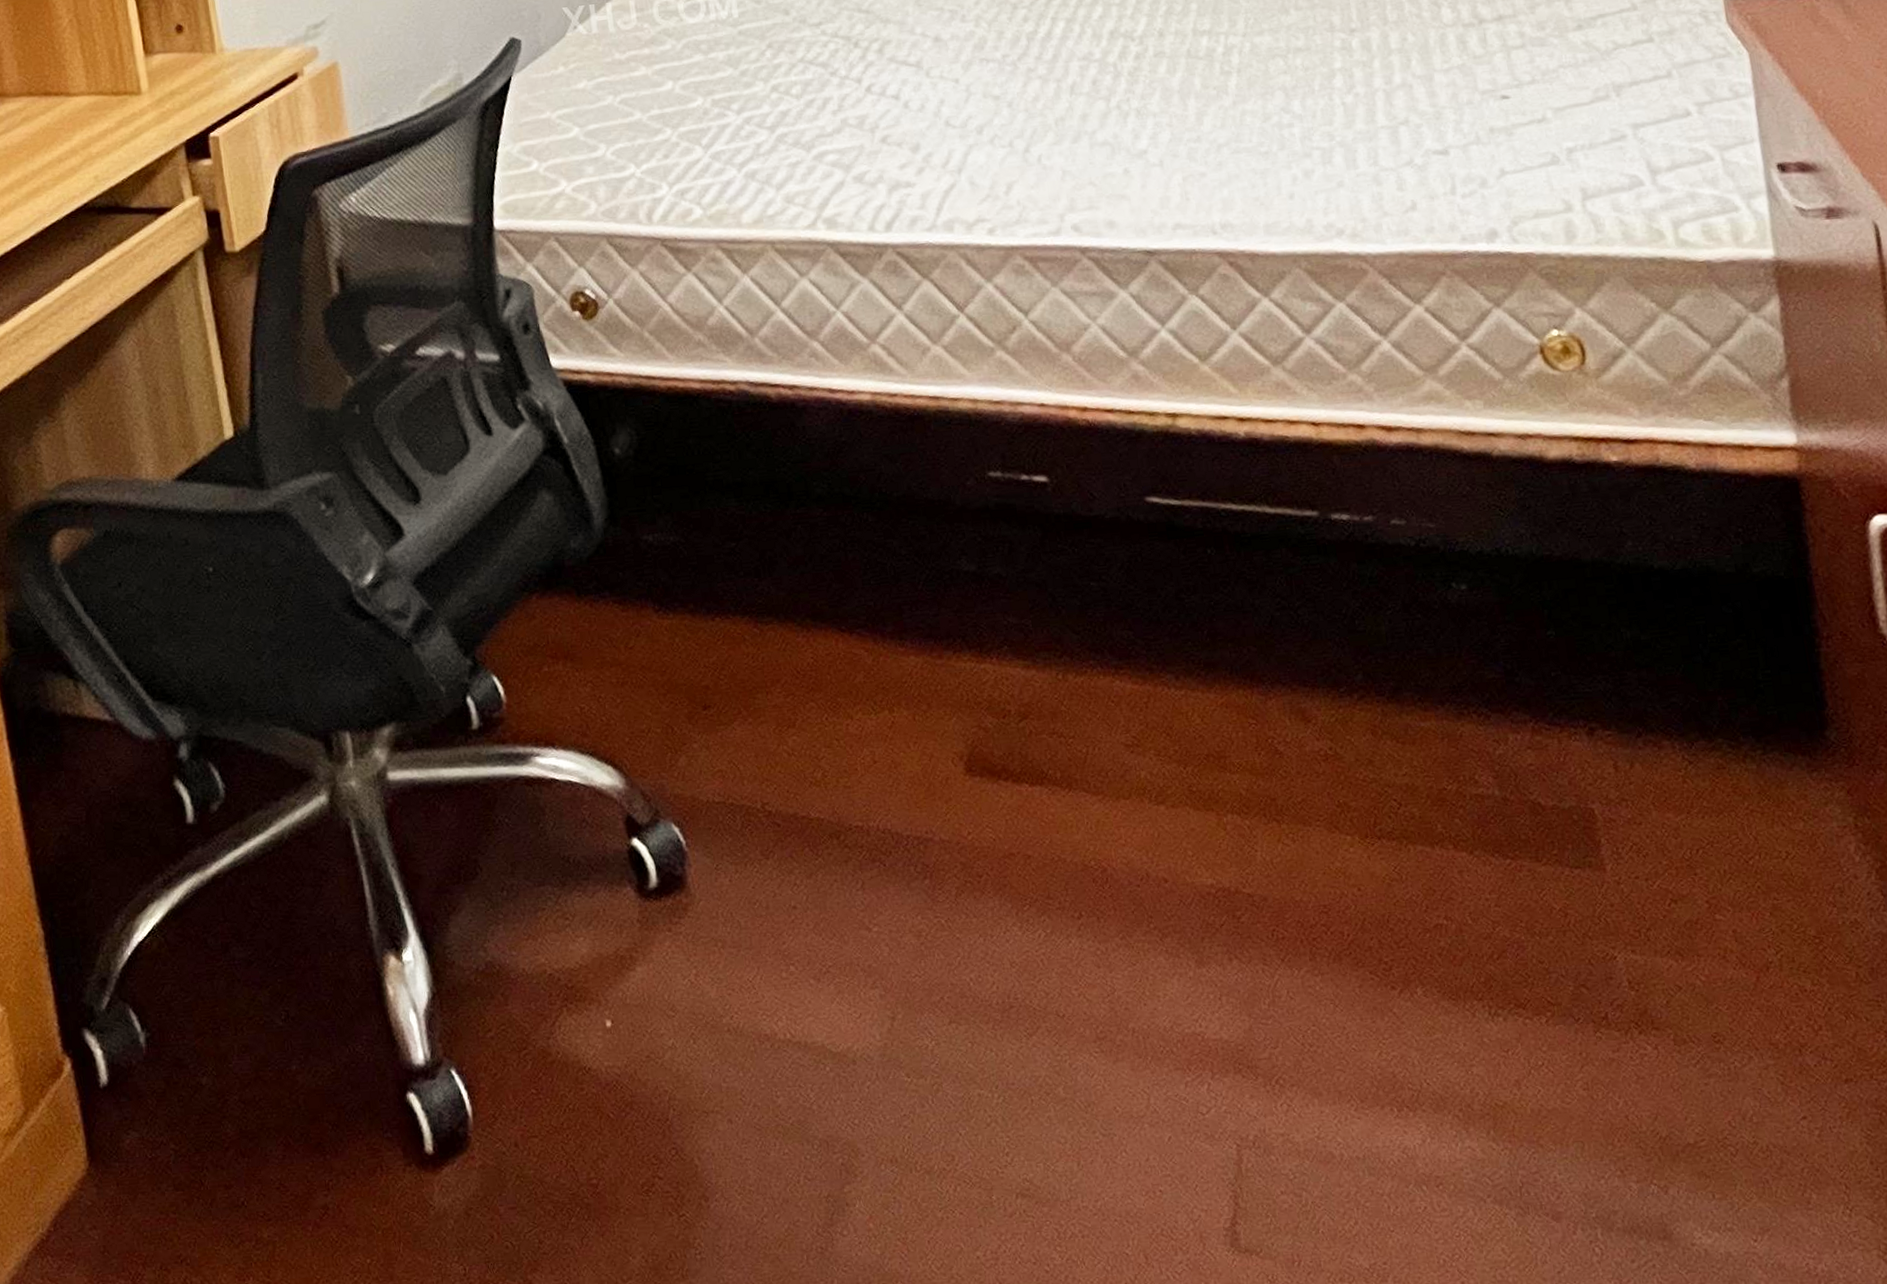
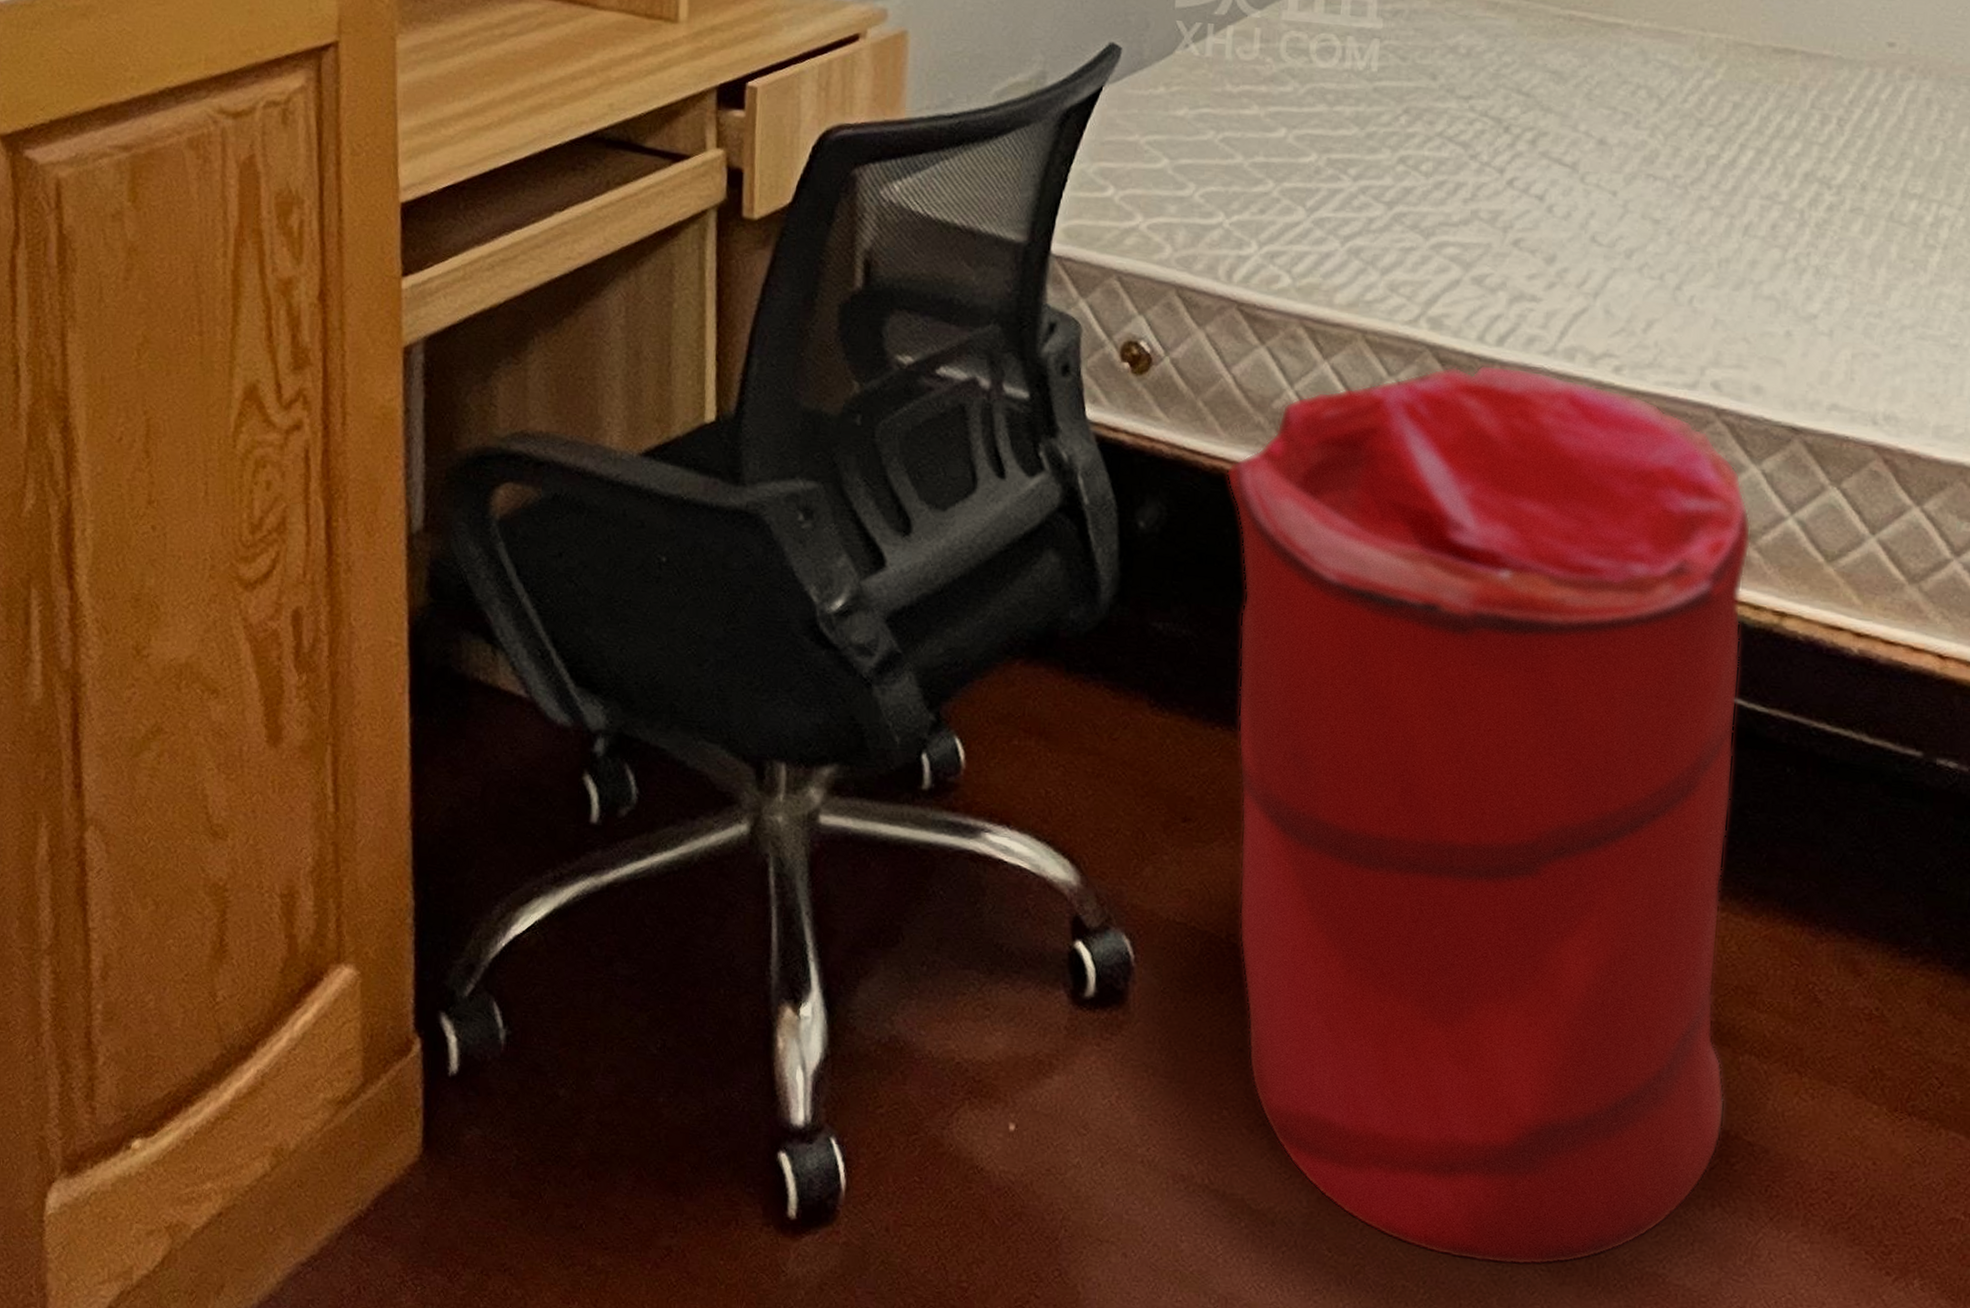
laundry hamper: none [680,246,1224,1059] -> present [1227,364,1752,1266]

